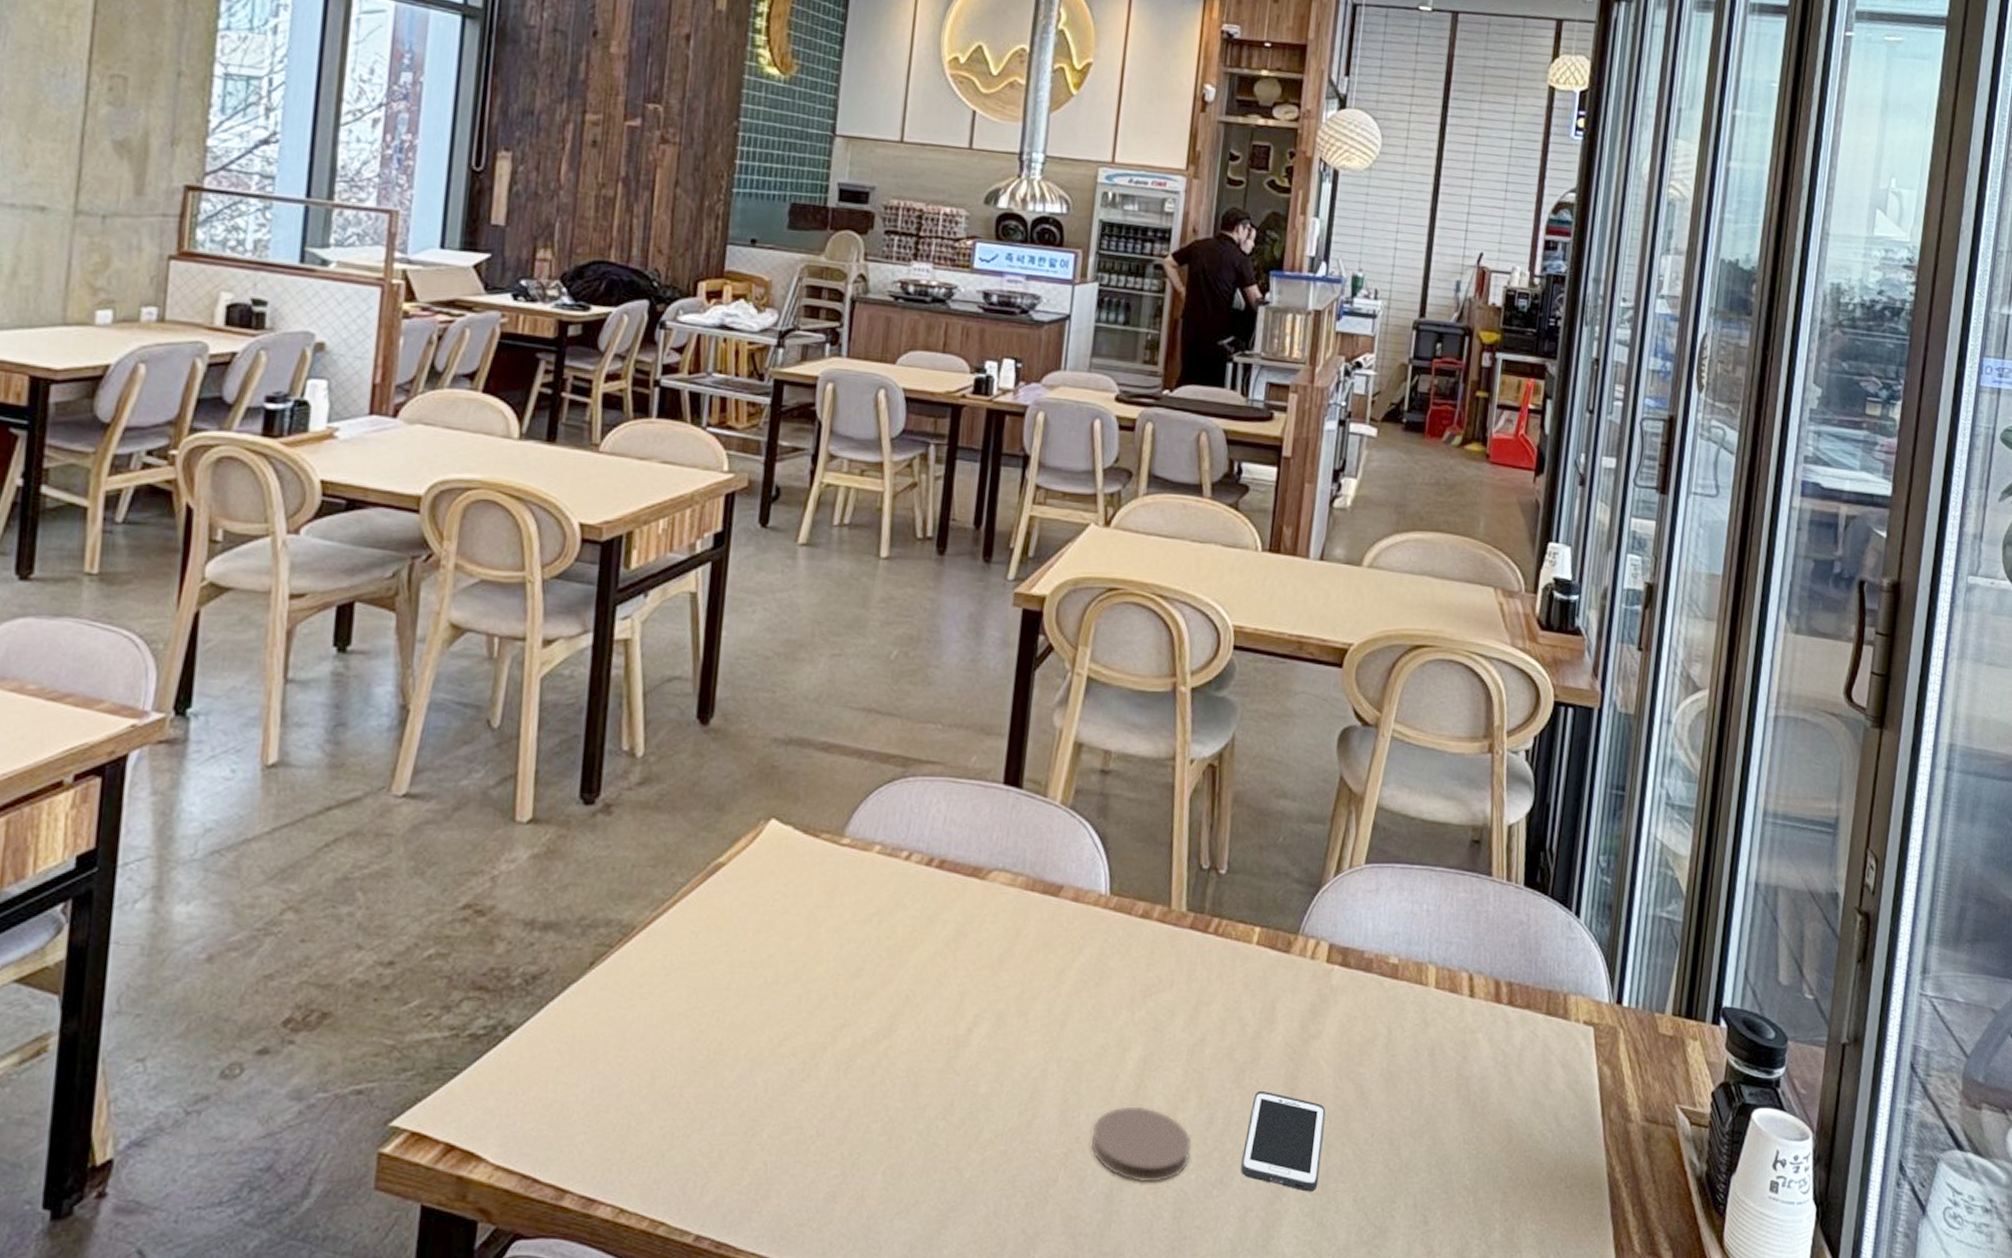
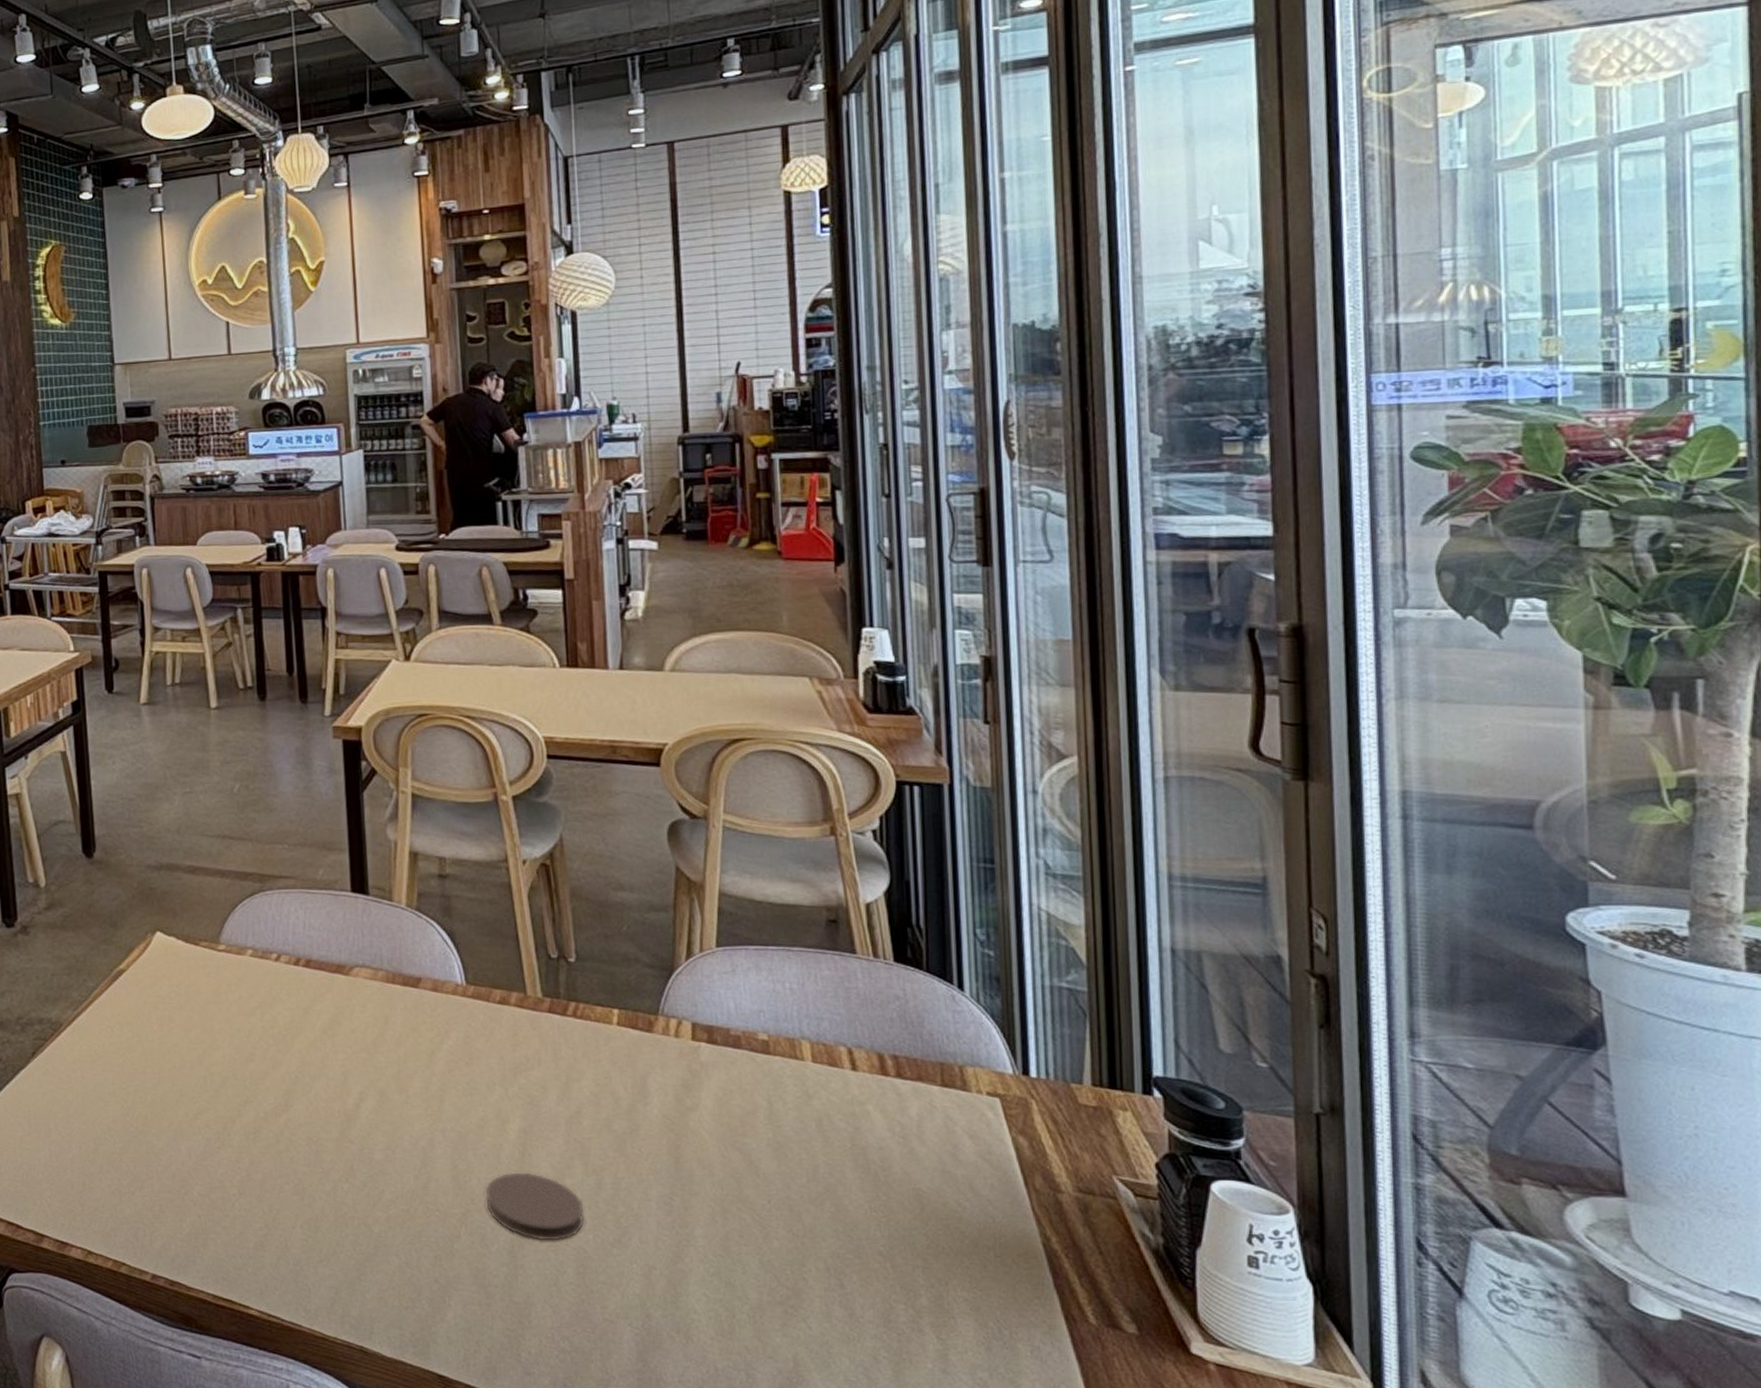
cell phone: present [1241,1090,1326,1192] -> none [636,1159,720,1253]

